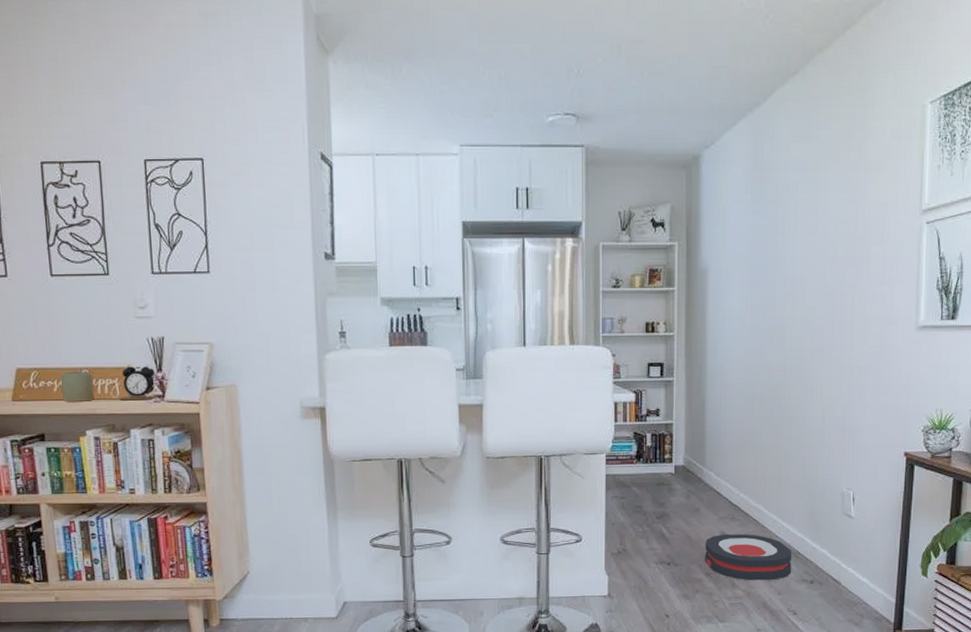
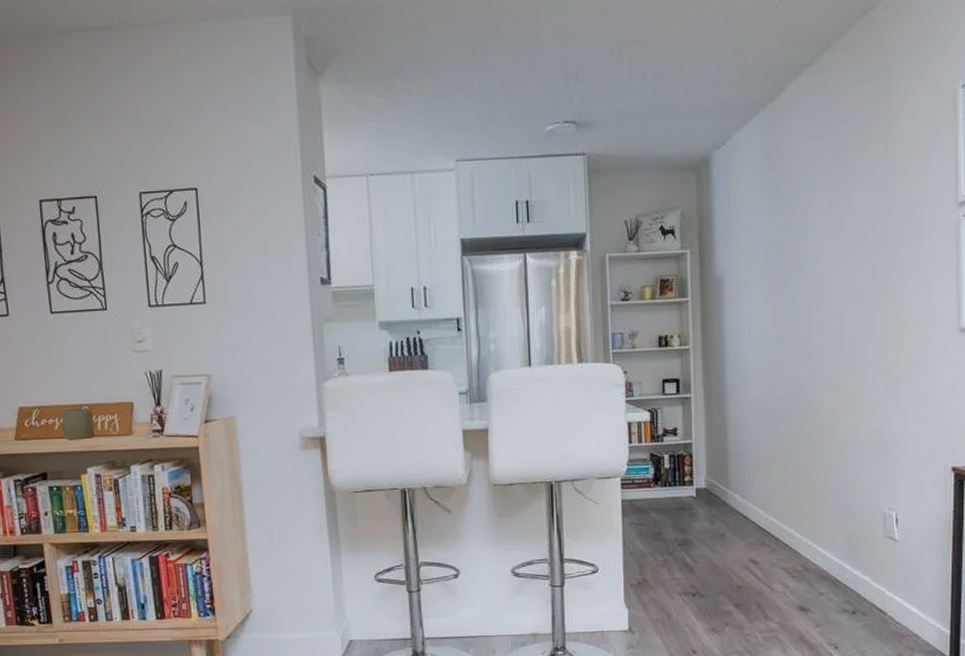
alarm clock: present [119,363,159,401] -> none [119,398,159,437]
robot vacuum: present [705,534,792,581] -> none [733,561,831,612]

